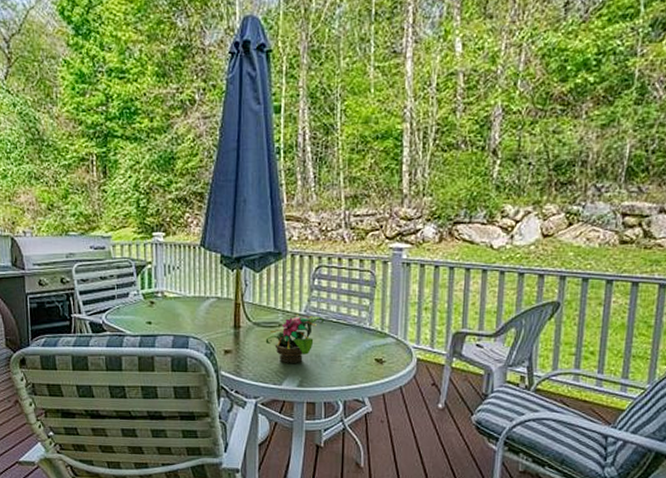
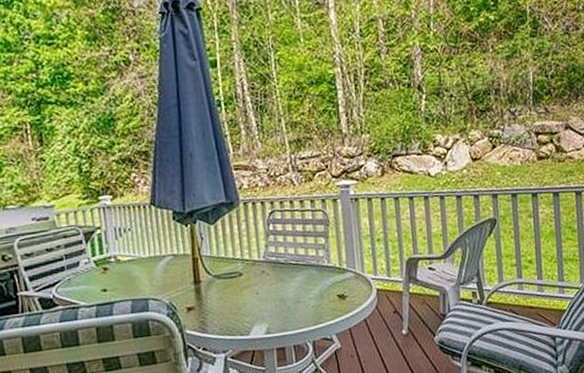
potted flower: present [265,313,325,364] -> none [227,260,284,313]

